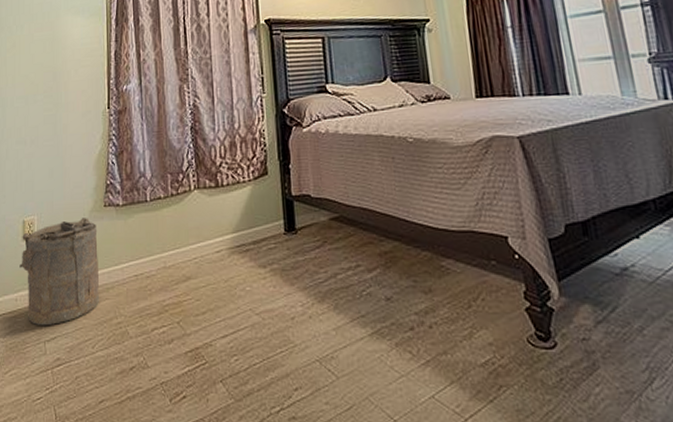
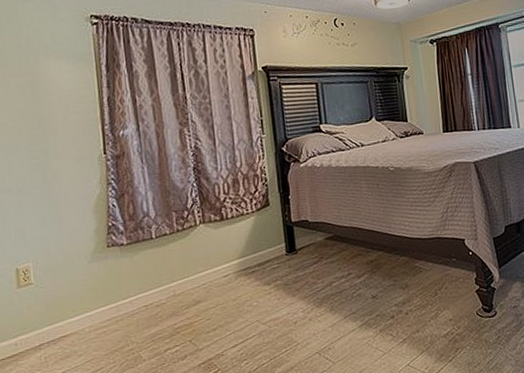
laundry hamper: present [19,218,99,326] -> none [16,259,109,364]

